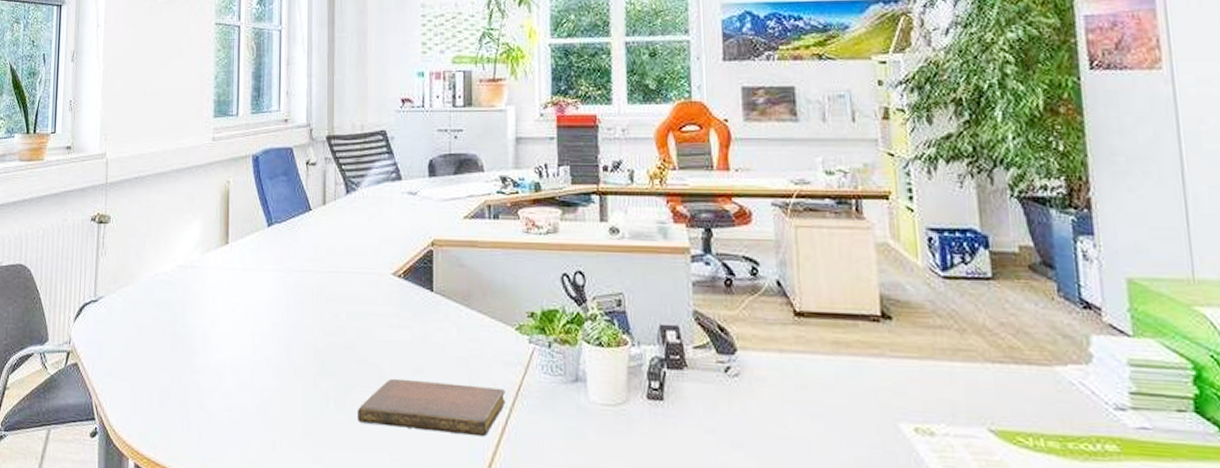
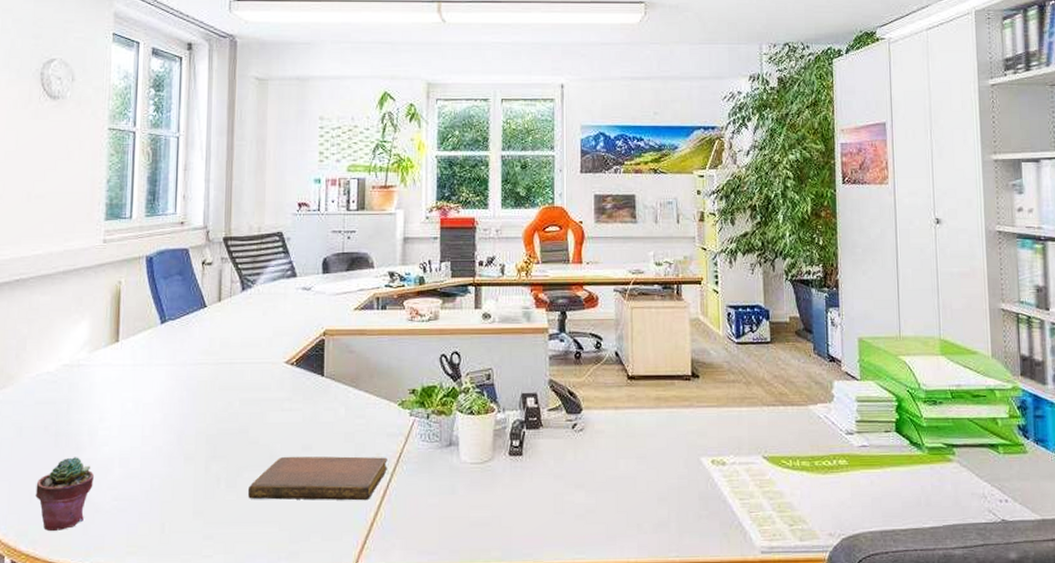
potted succulent: none [155,362,208,437] -> present [35,457,94,531]

